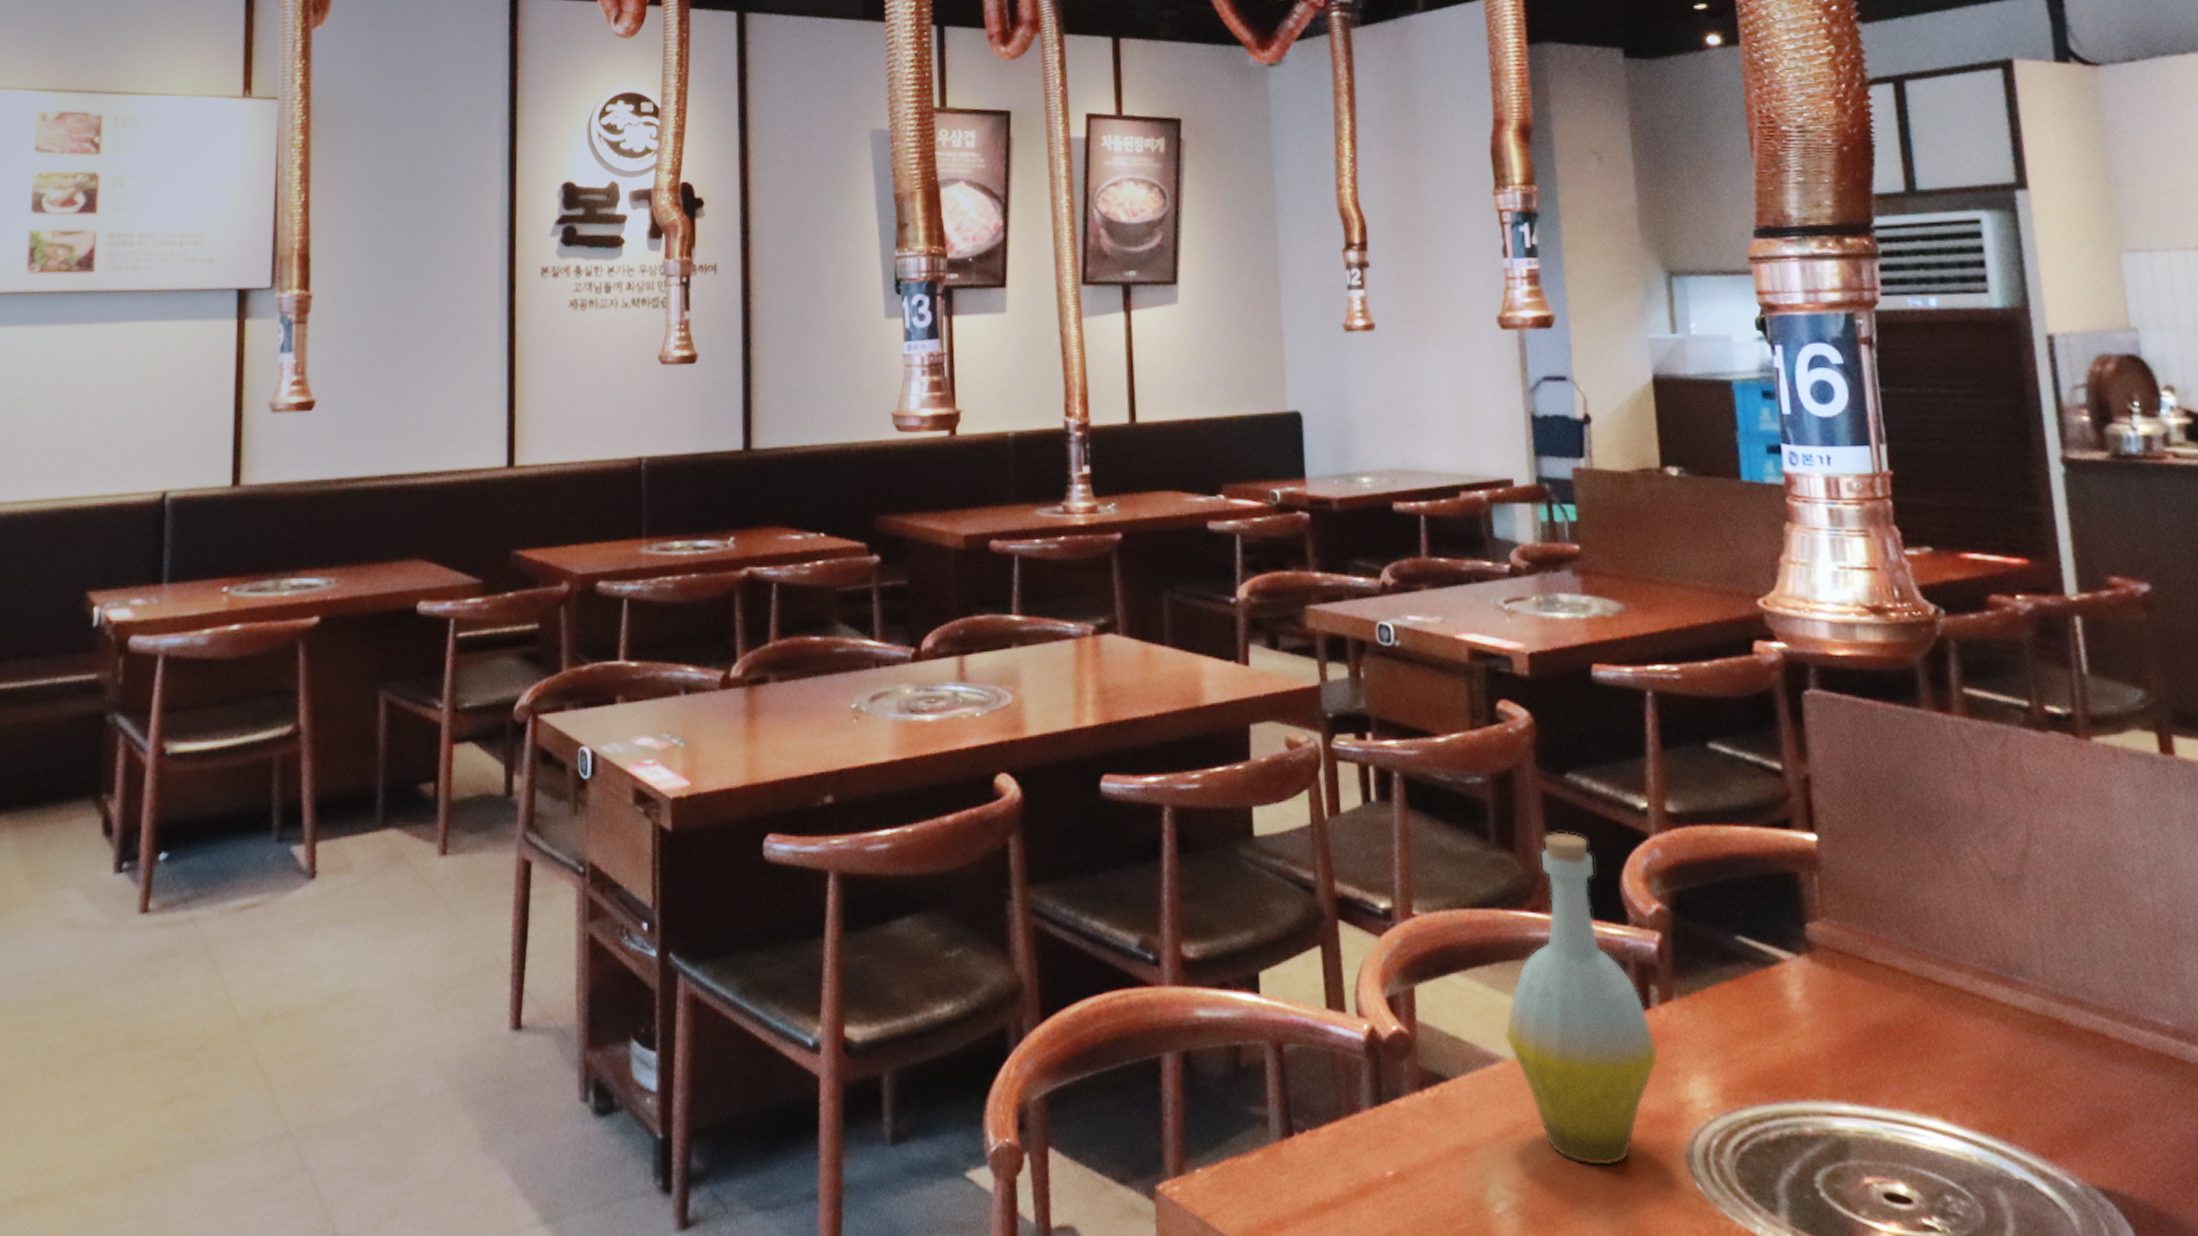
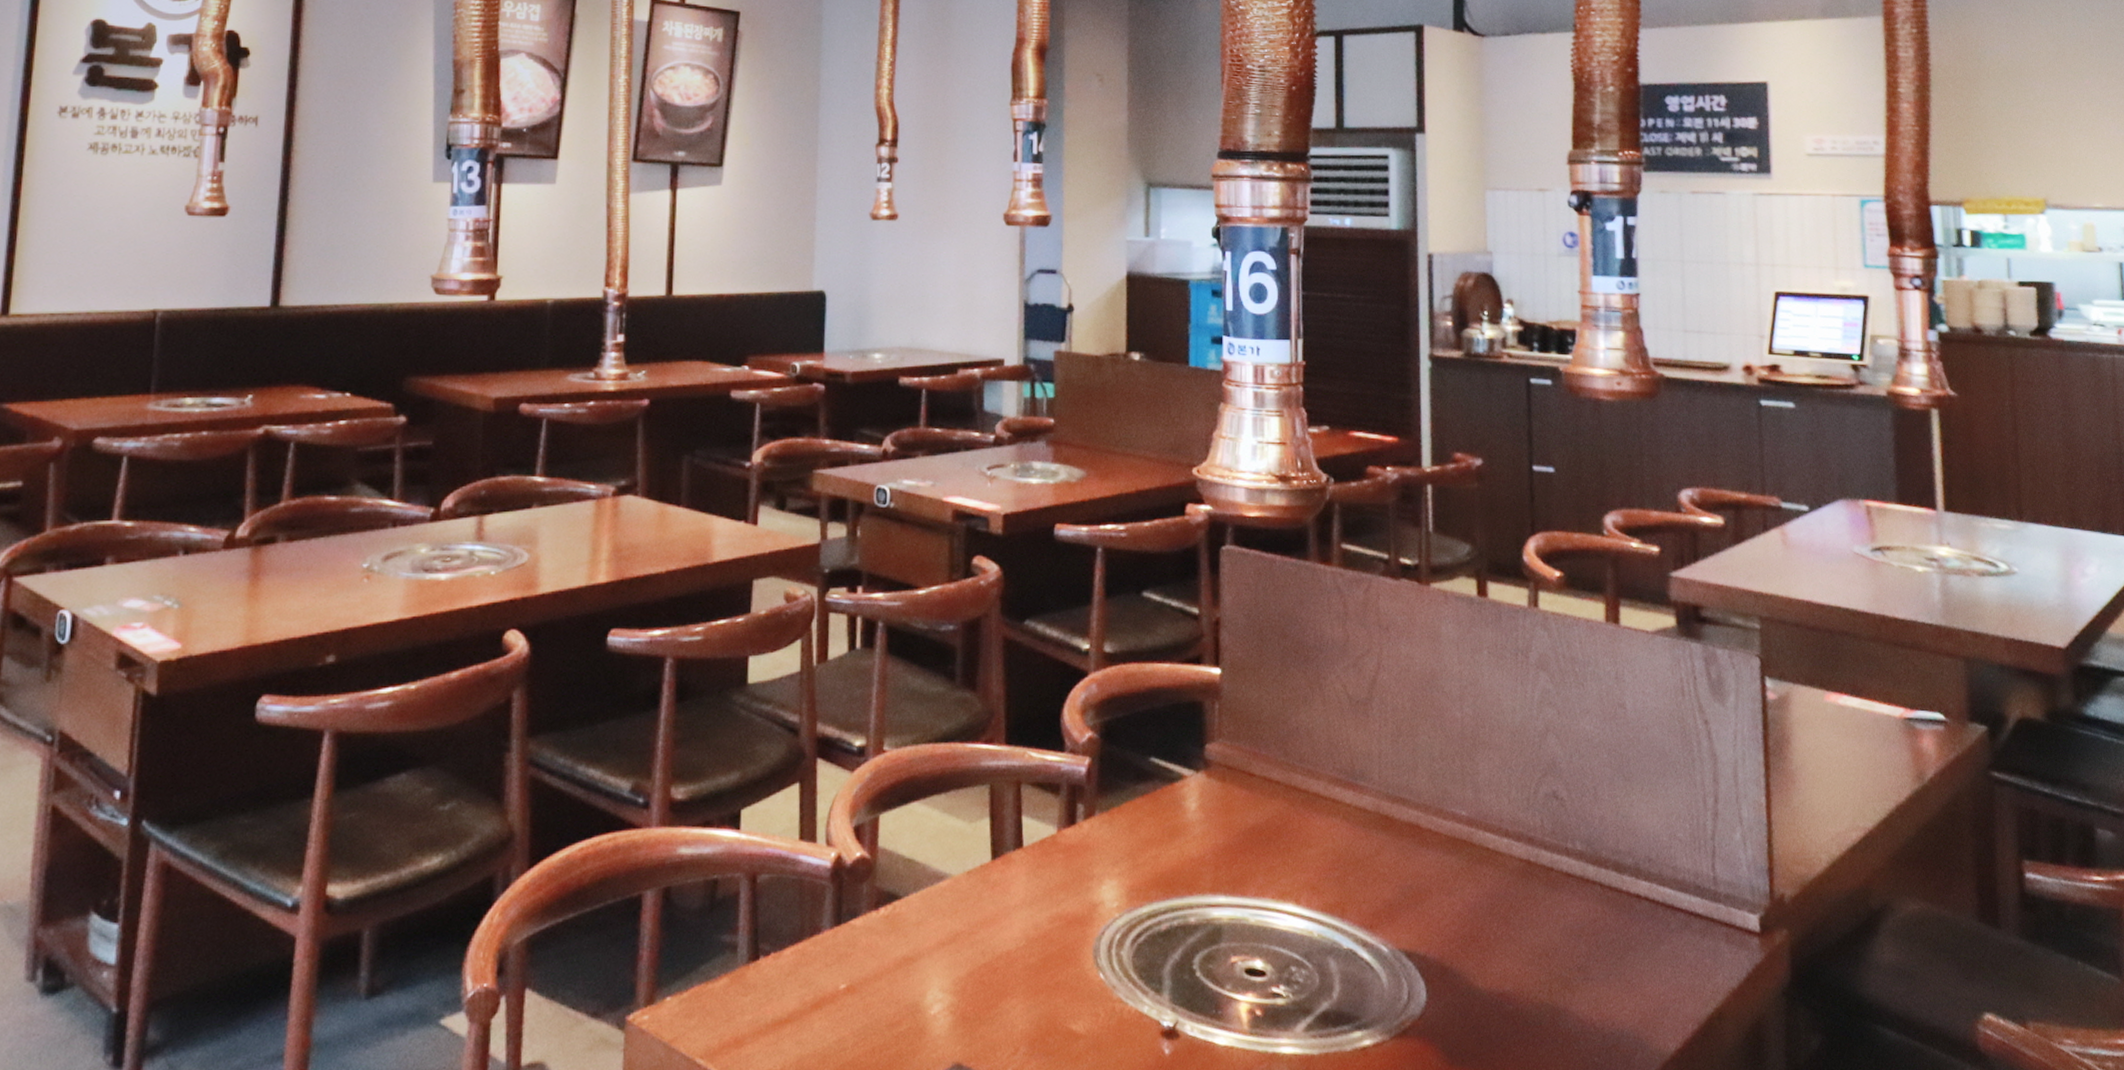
bottle: present [1505,832,1659,1165] -> none [953,672,1080,965]

